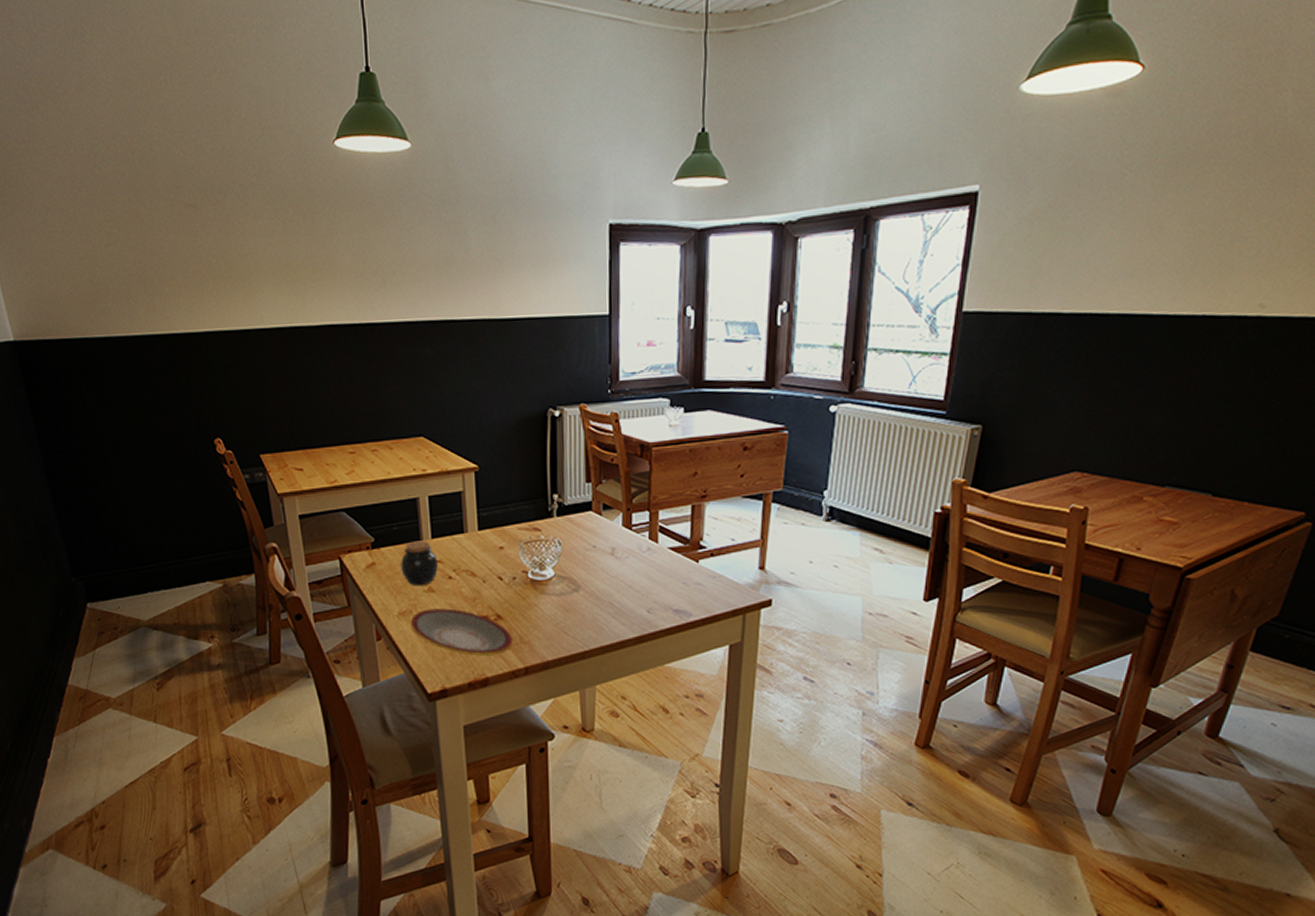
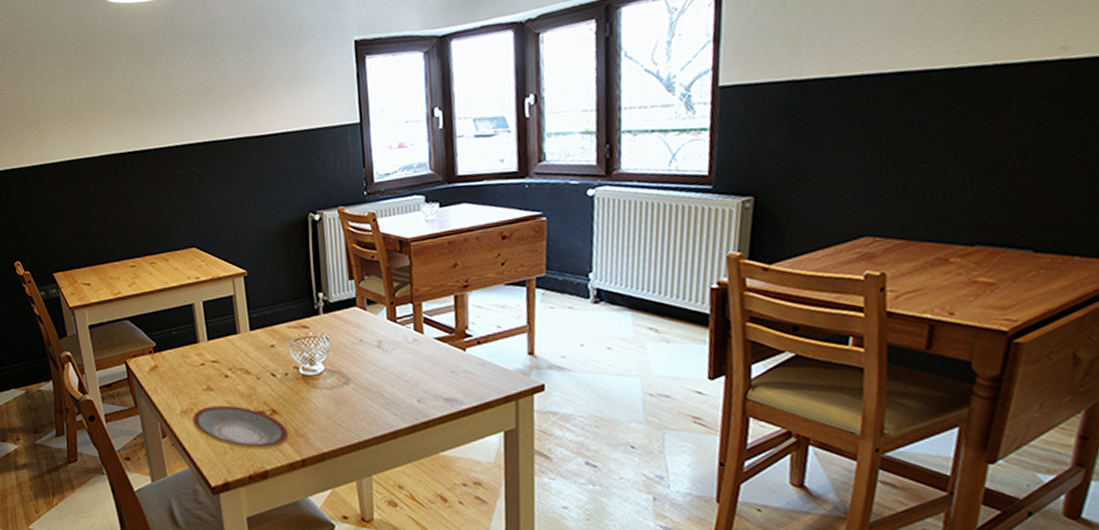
jar: present [401,540,438,586] -> none [180,343,215,386]

